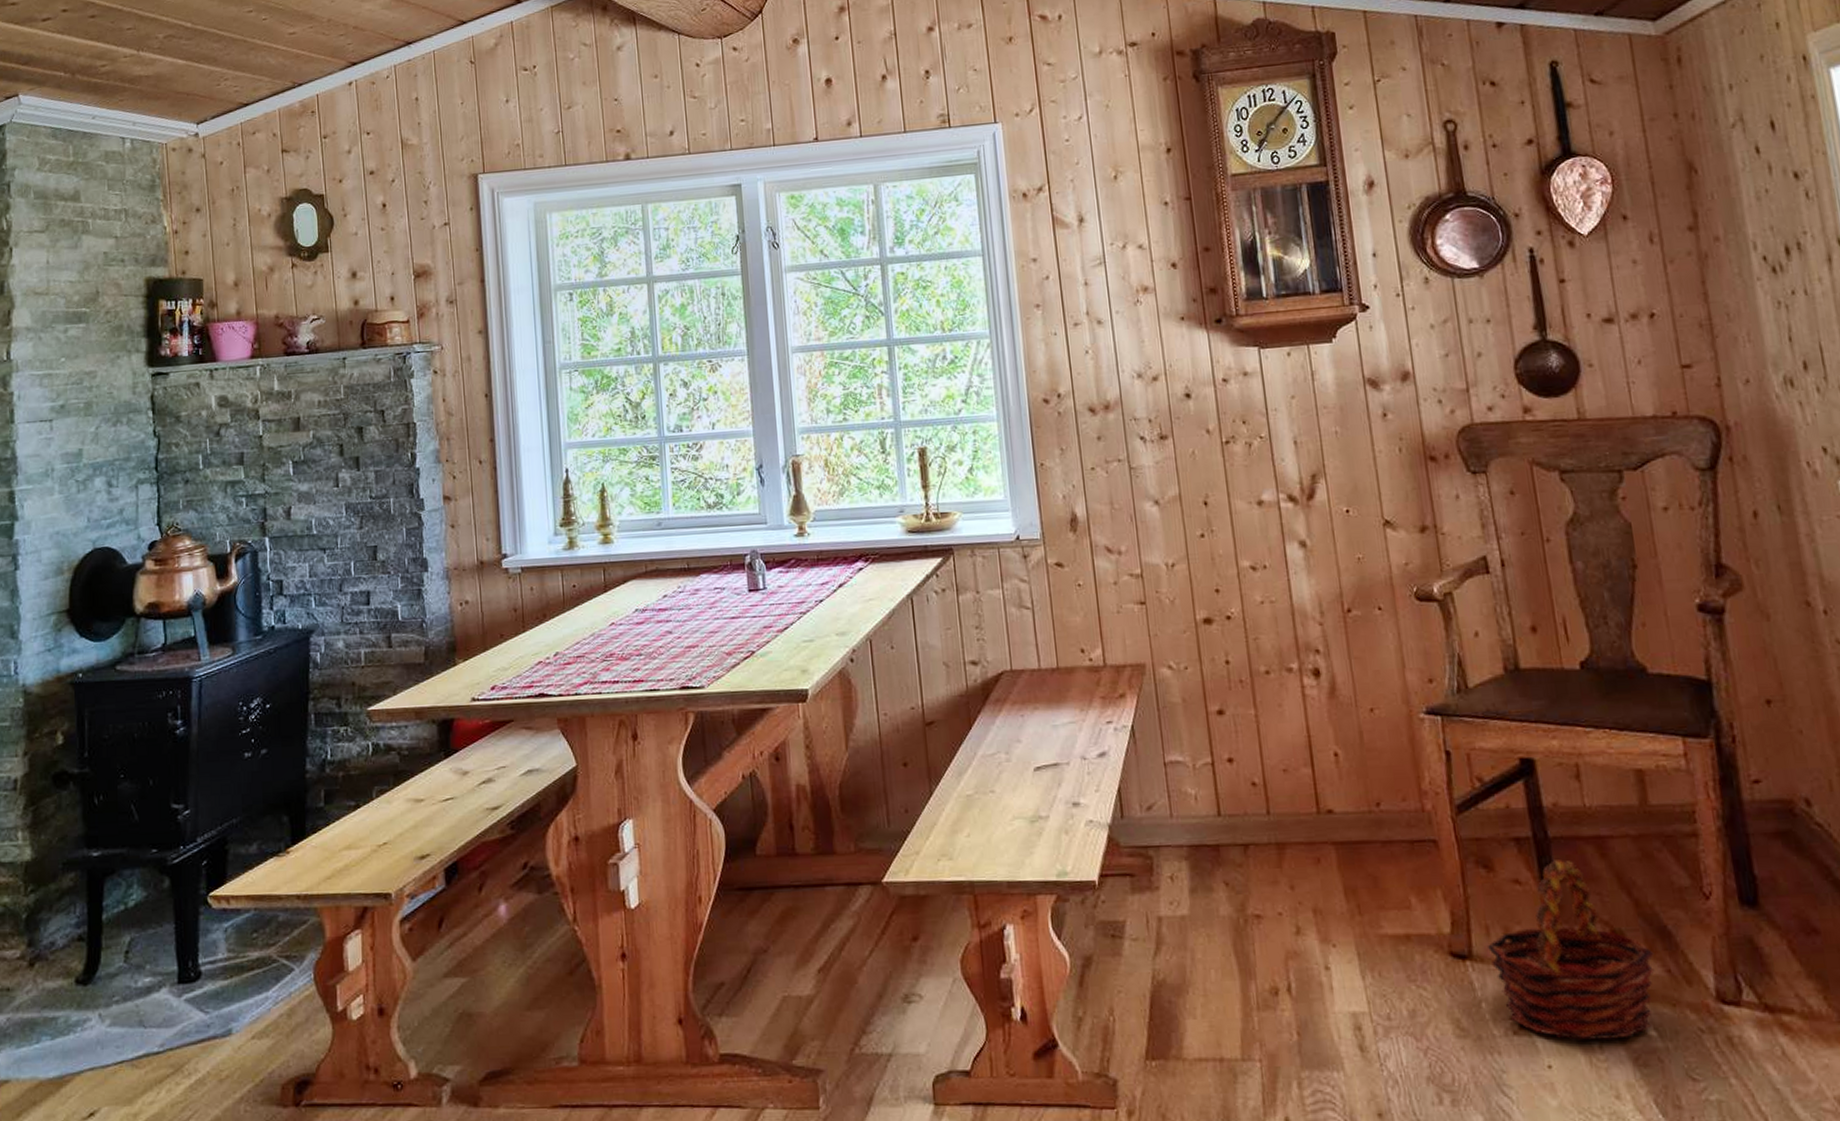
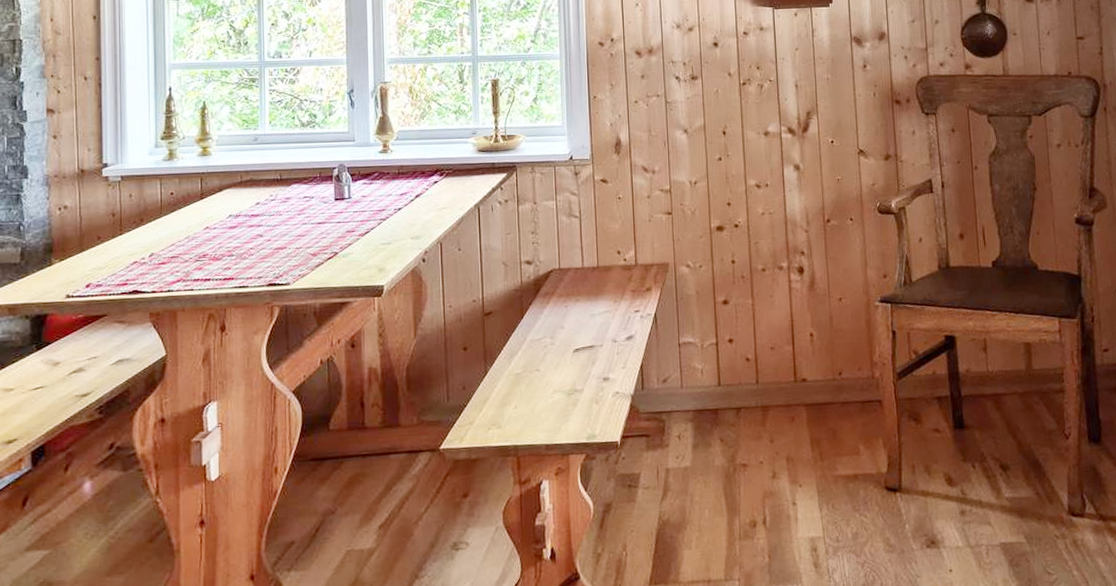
basket: present [1488,860,1655,1040] -> none [913,412,1029,549]

